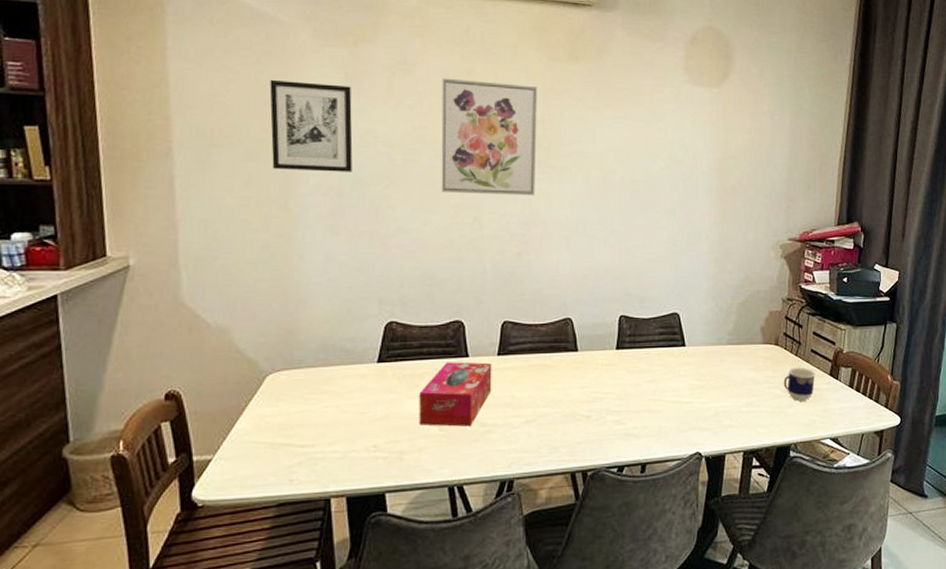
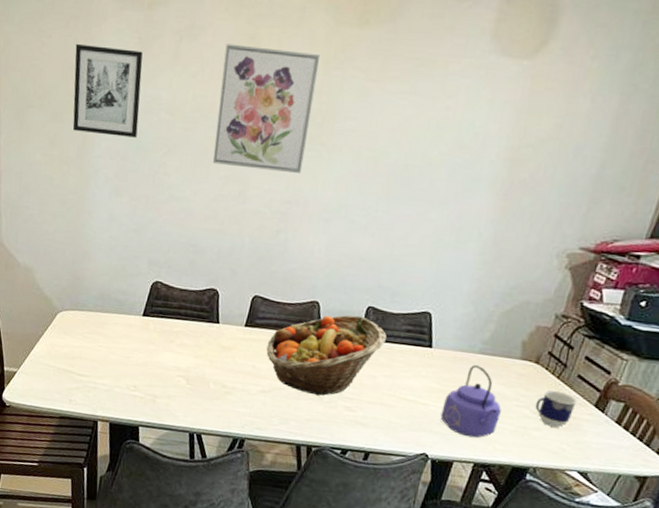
tissue box: present [419,362,492,427] -> none [171,325,239,385]
fruit basket: none [524,326,642,415] -> present [266,314,387,396]
kettle: none [705,356,757,427] -> present [440,365,502,438]

